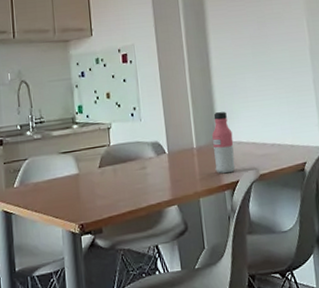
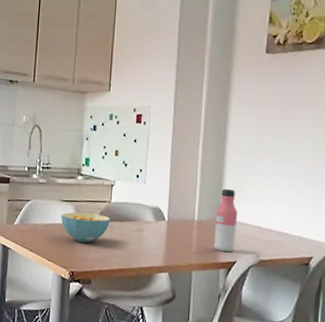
cereal bowl: none [61,159,113,192] -> present [61,212,111,243]

